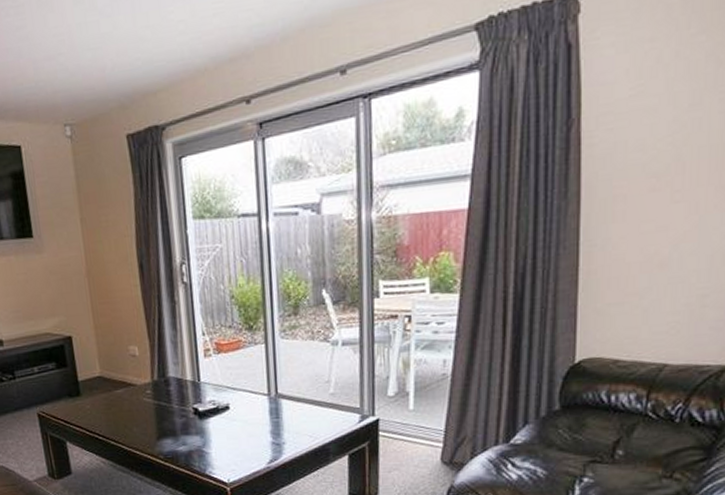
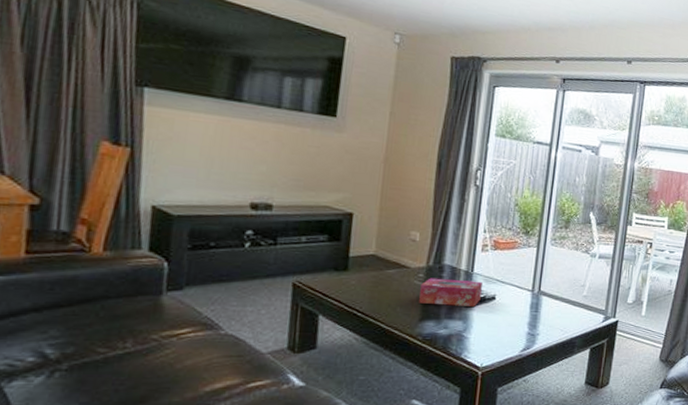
tissue box: none [151,391,214,421] -> present [419,278,482,307]

